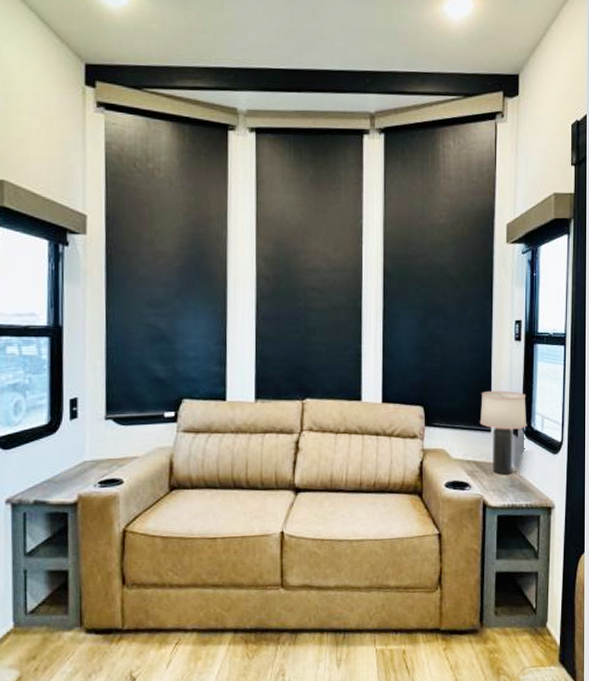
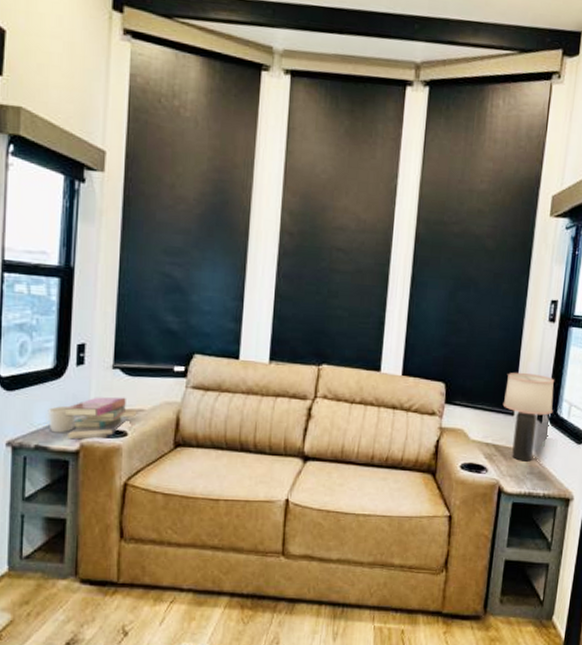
mug: none [44,459,71,487] -> present [47,405,75,433]
books: none [60,446,126,492] -> present [64,397,131,440]

